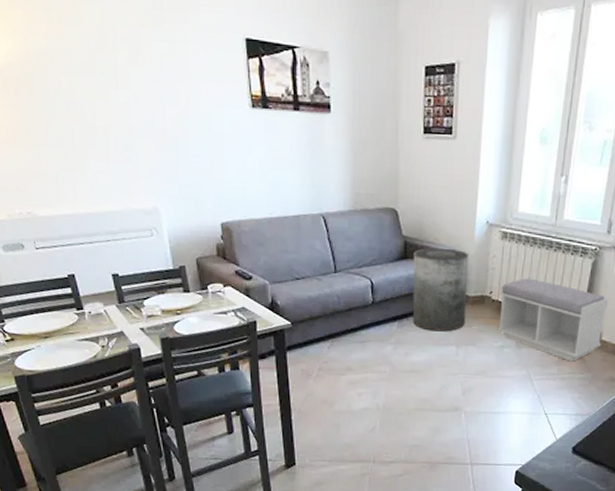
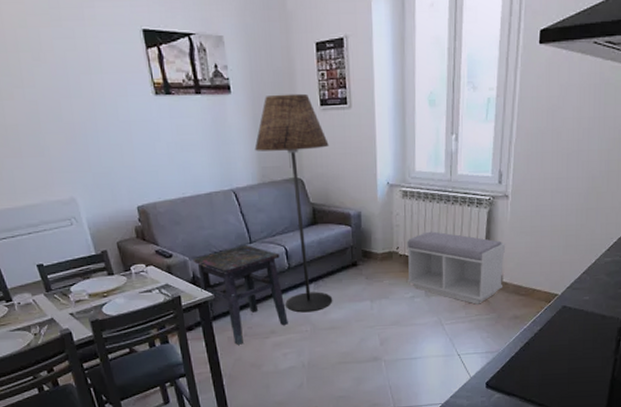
side table: none [273,274,367,379] -> present [192,245,288,345]
floor lamp: none [349,117,428,352] -> present [255,93,333,313]
trash can: present [412,247,469,332] -> none [322,210,377,289]

